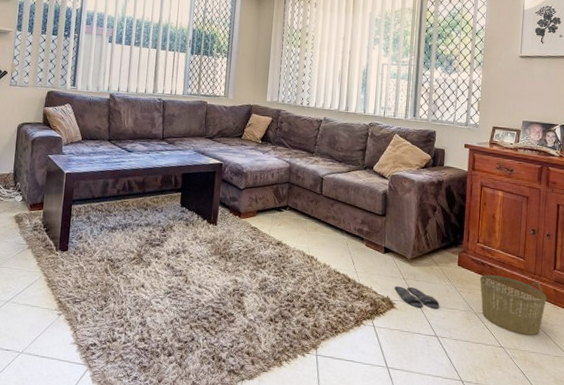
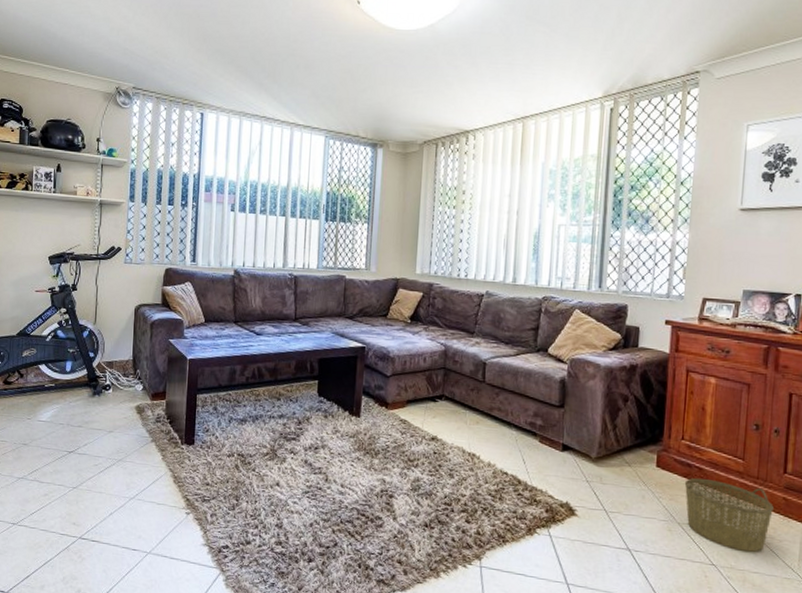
slippers: present [394,286,440,310] -> none [575,490,633,518]

